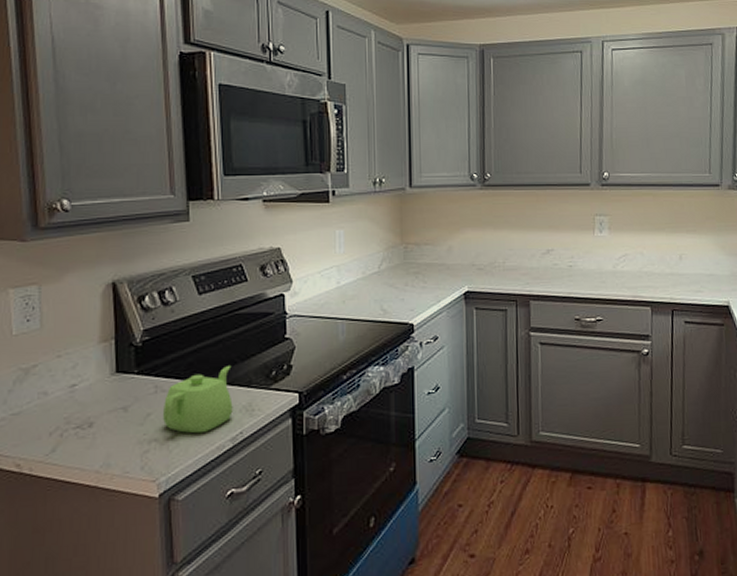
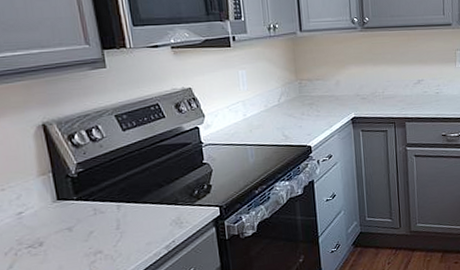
teapot: present [163,366,233,434] -> none [103,189,165,245]

